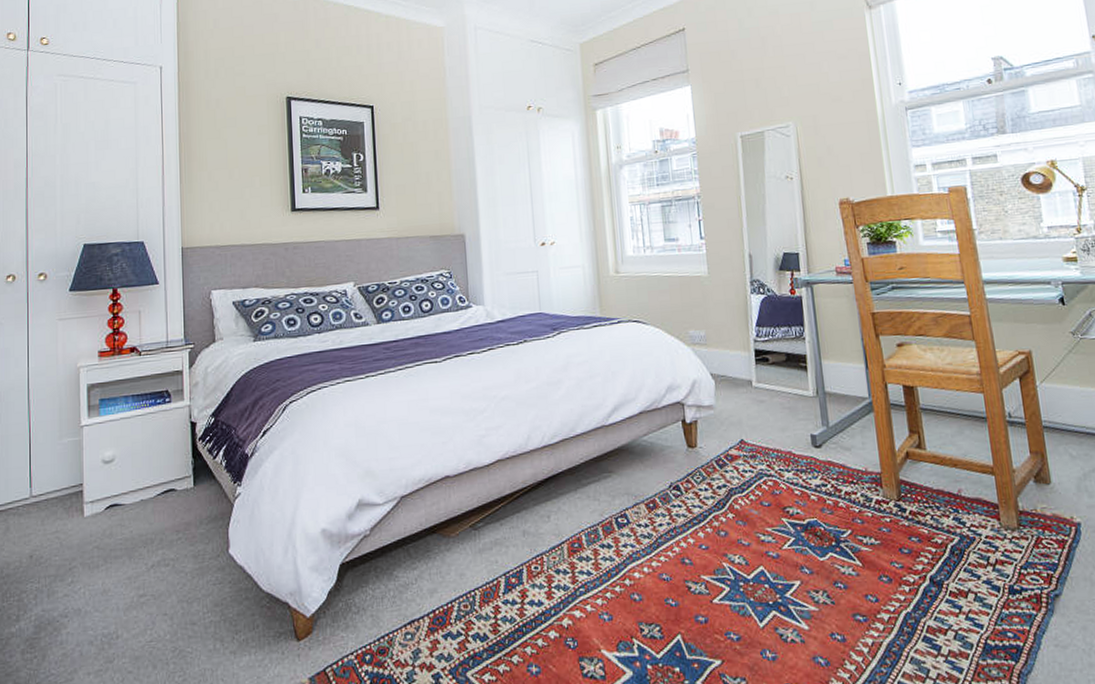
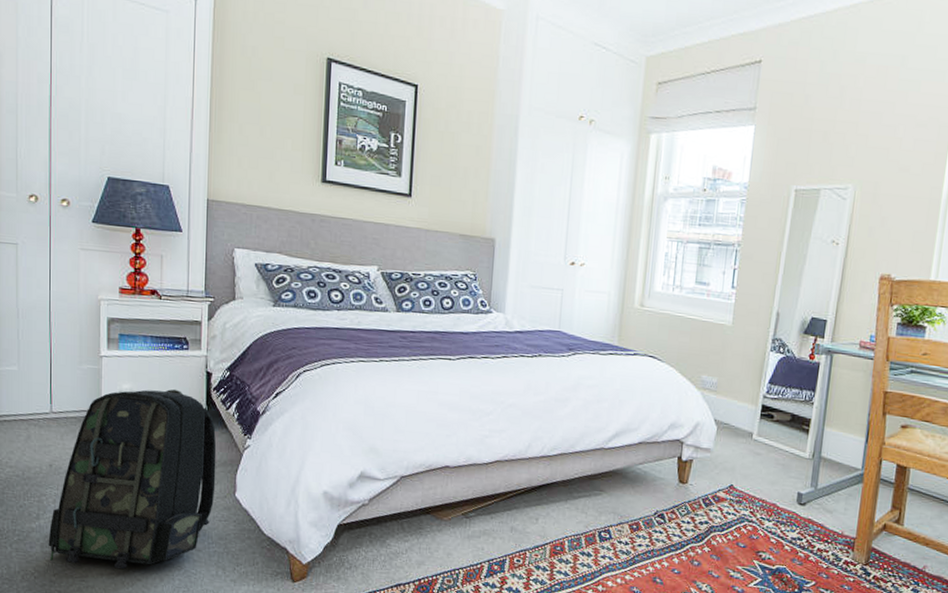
backpack: none [29,446,207,668] -> present [48,389,217,569]

